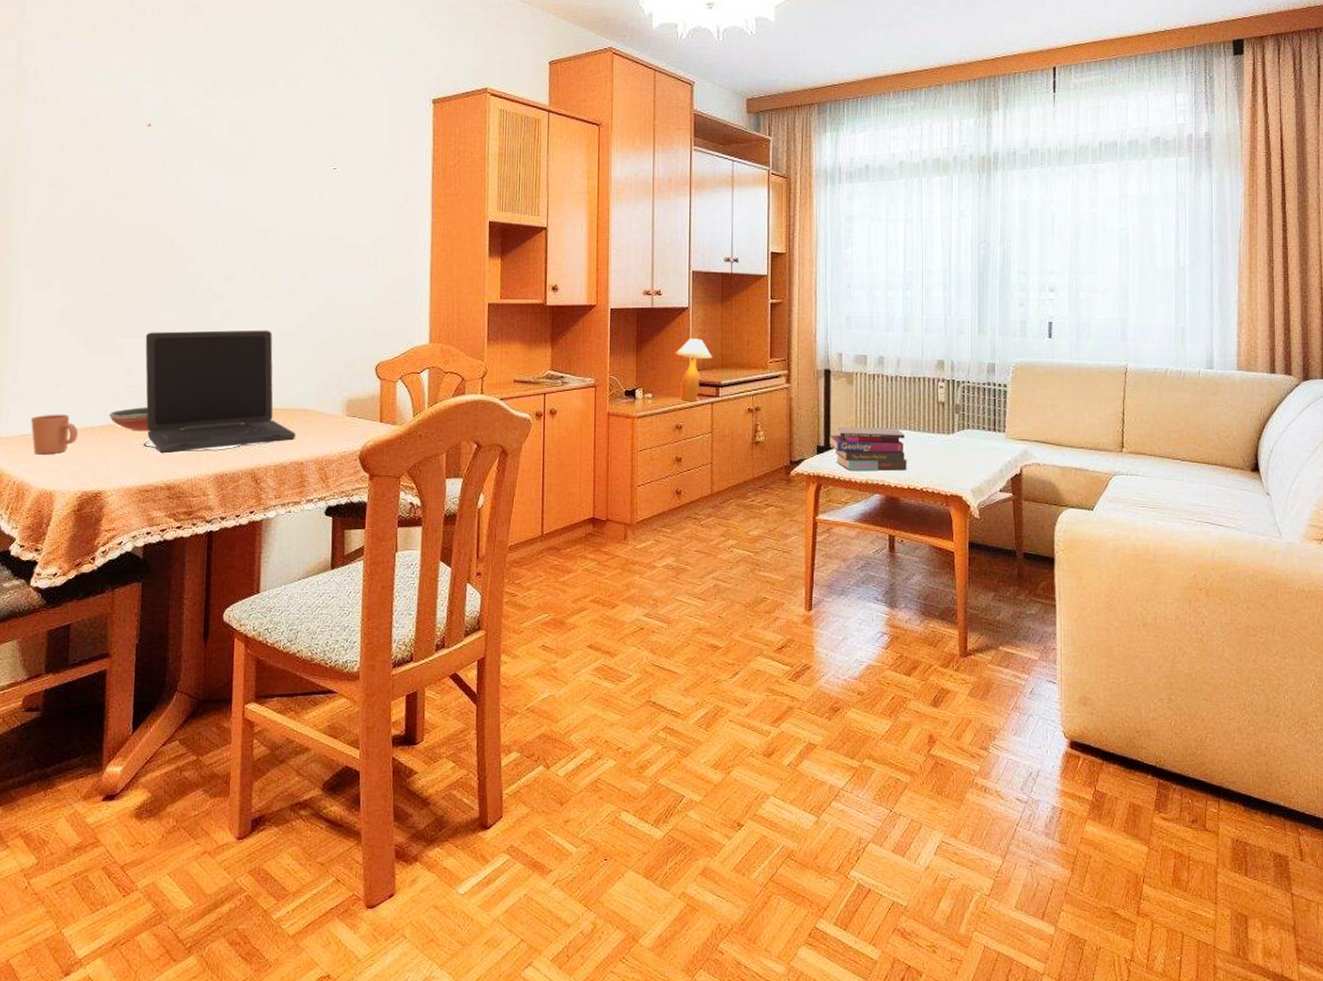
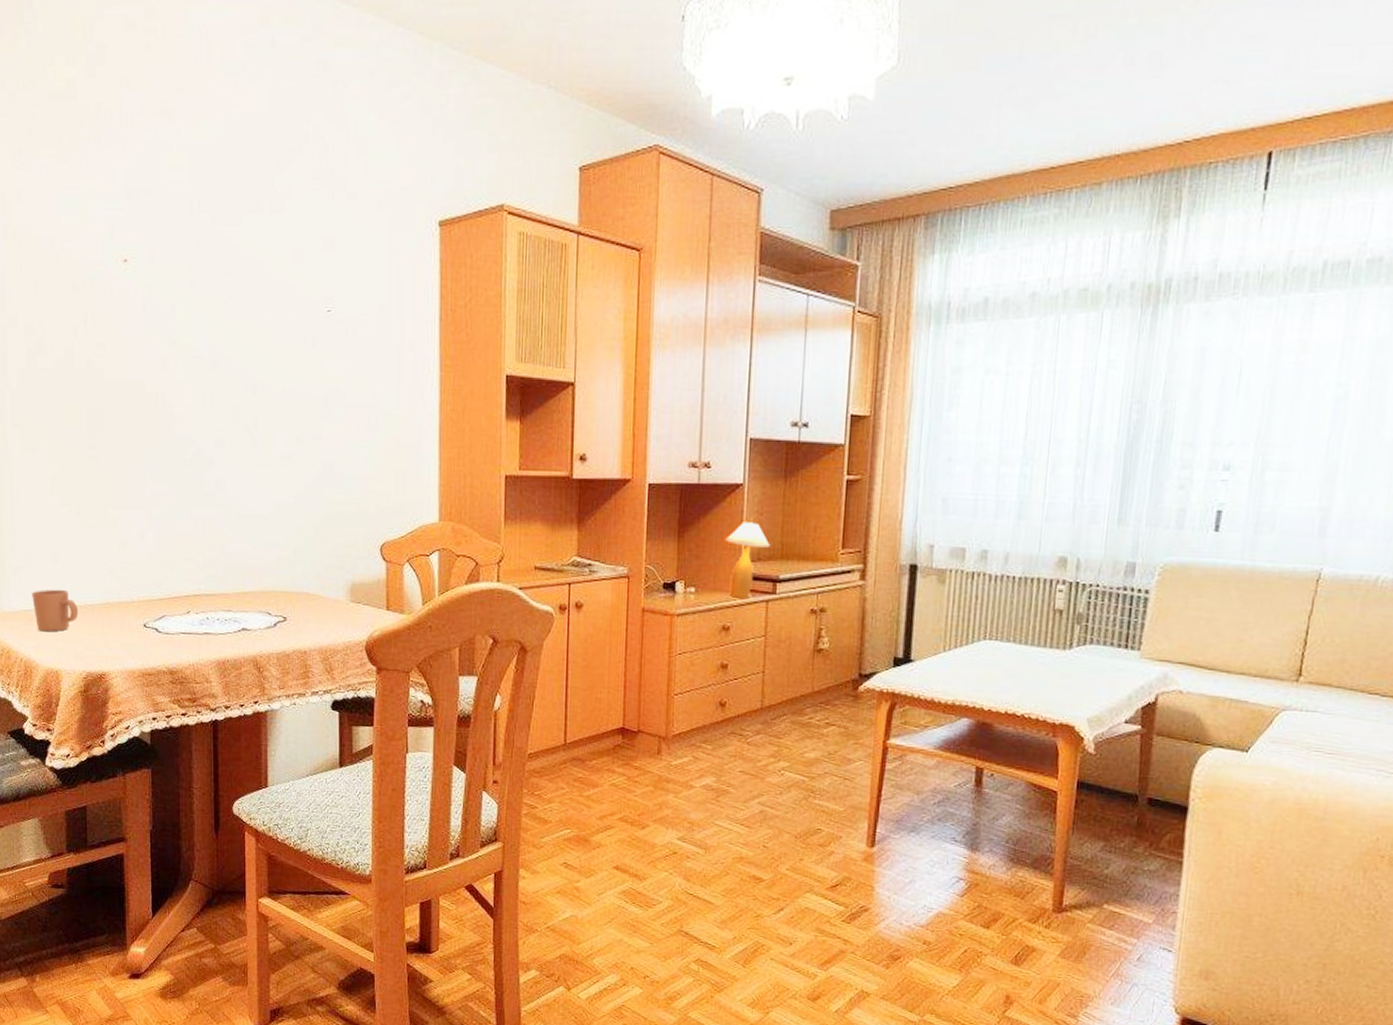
decorative bowl: present [109,407,150,432] -> none [107,584,149,611]
laptop: present [145,330,296,454] -> none [137,501,297,636]
books: present [830,427,907,471] -> none [910,635,1007,692]

